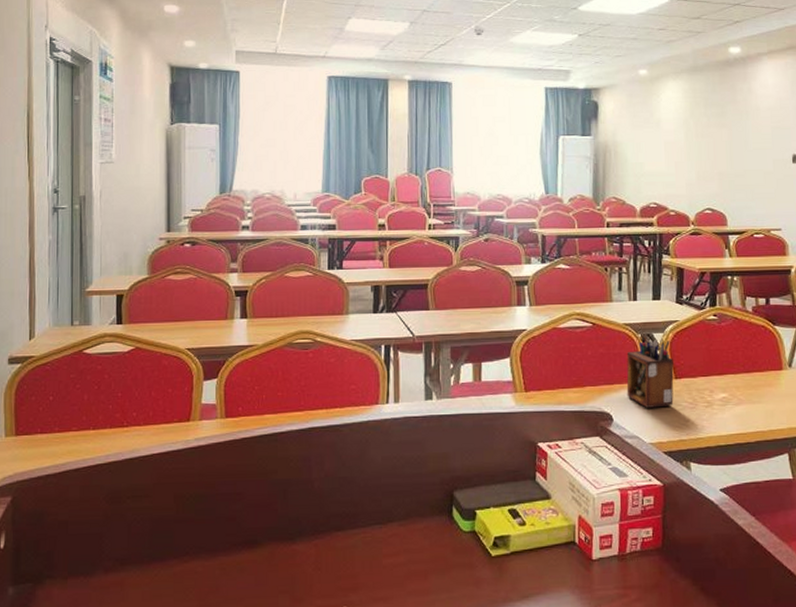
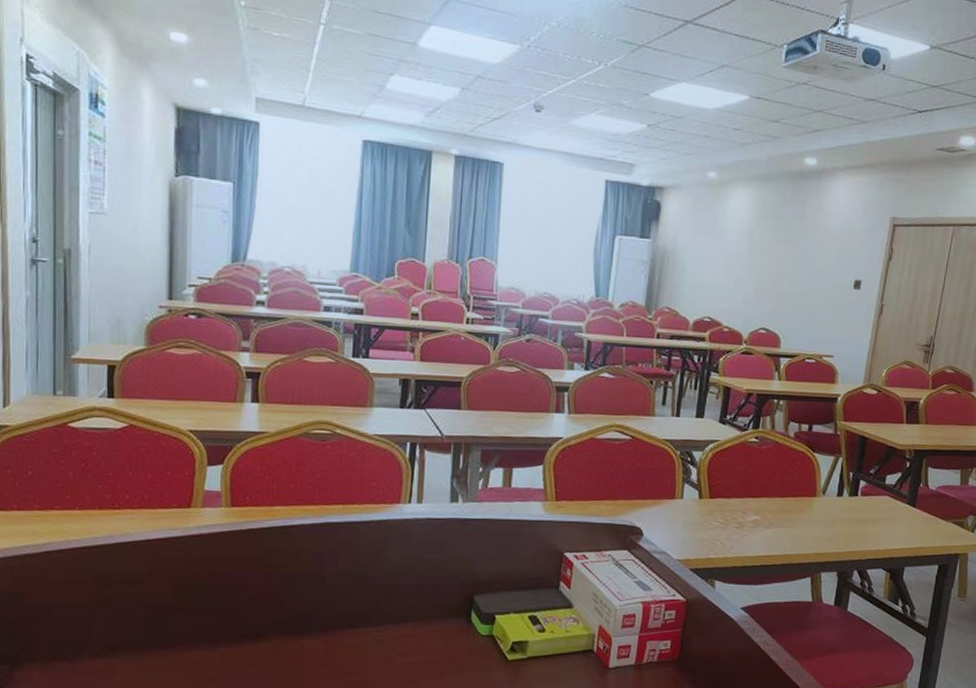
desk organizer: present [626,335,674,408] -> none [659,452,710,526]

